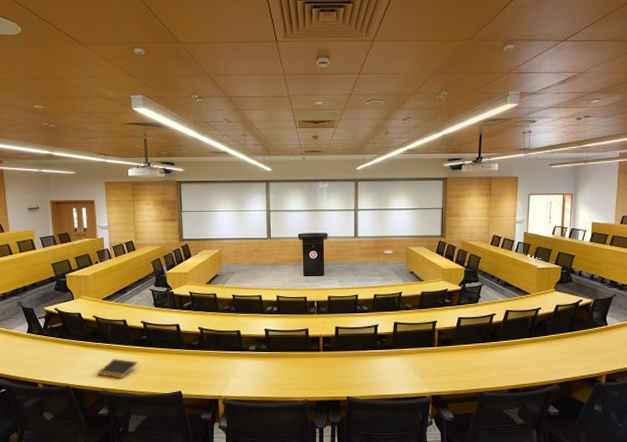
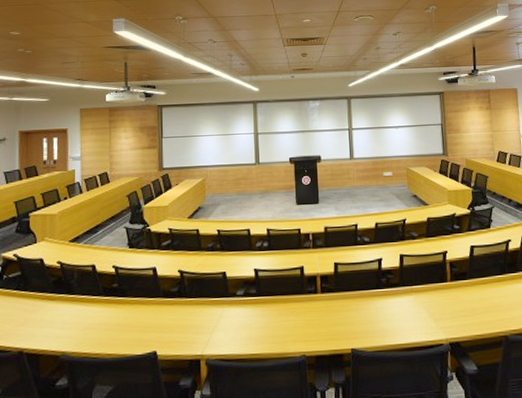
notepad: present [97,359,138,378] -> none [57,313,107,338]

